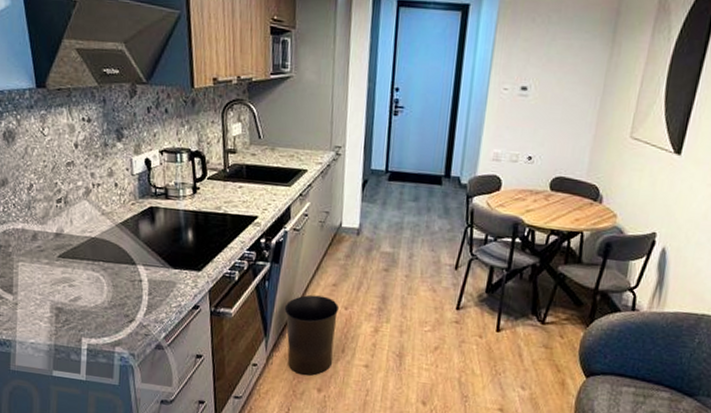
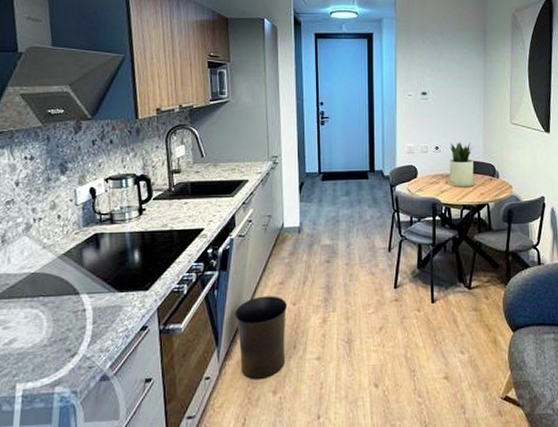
planter: none [535,153,575,210] -> present [447,141,477,188]

